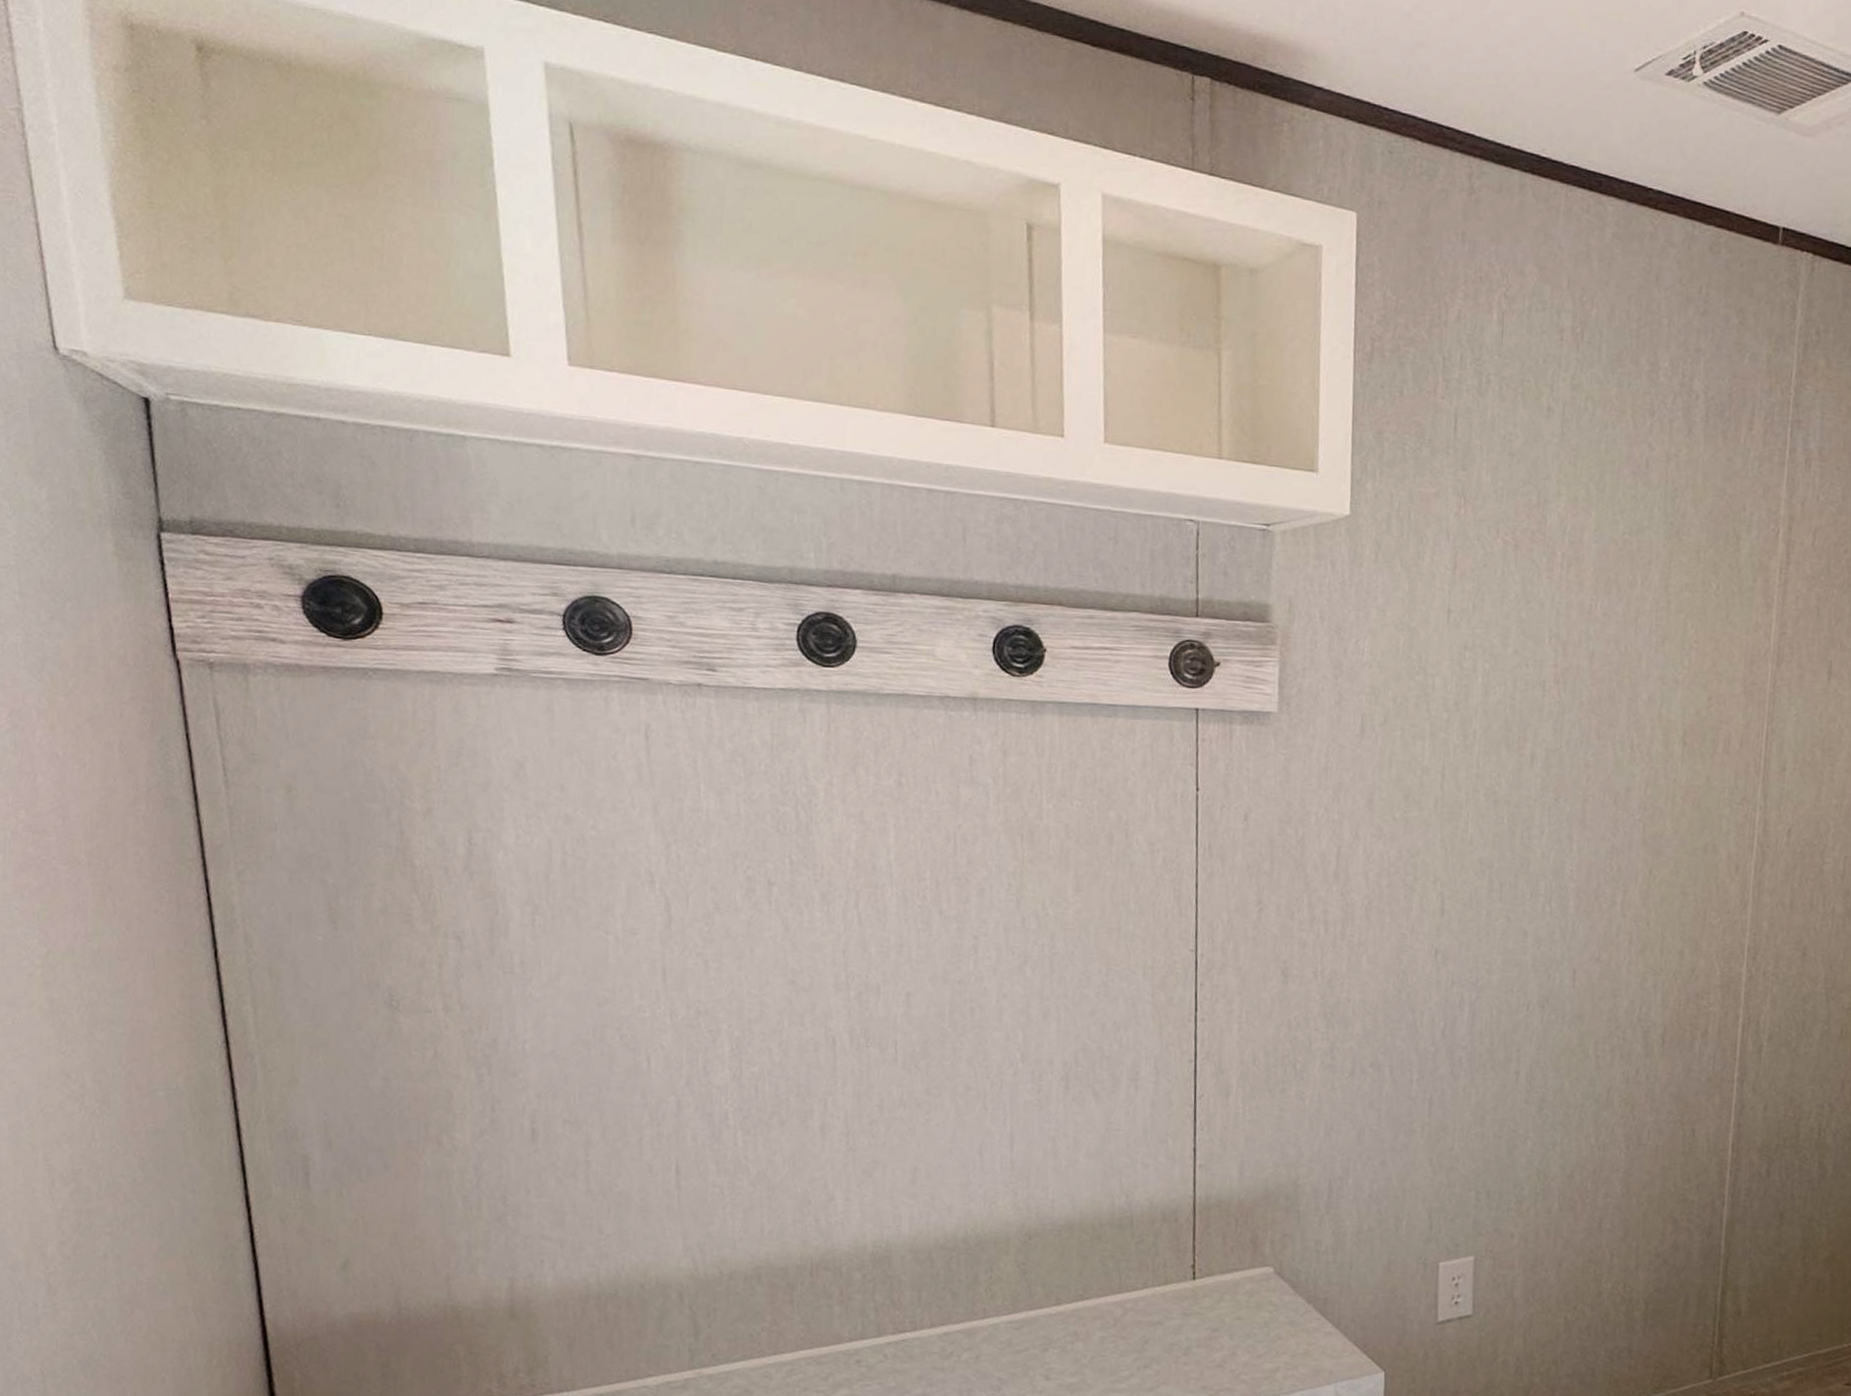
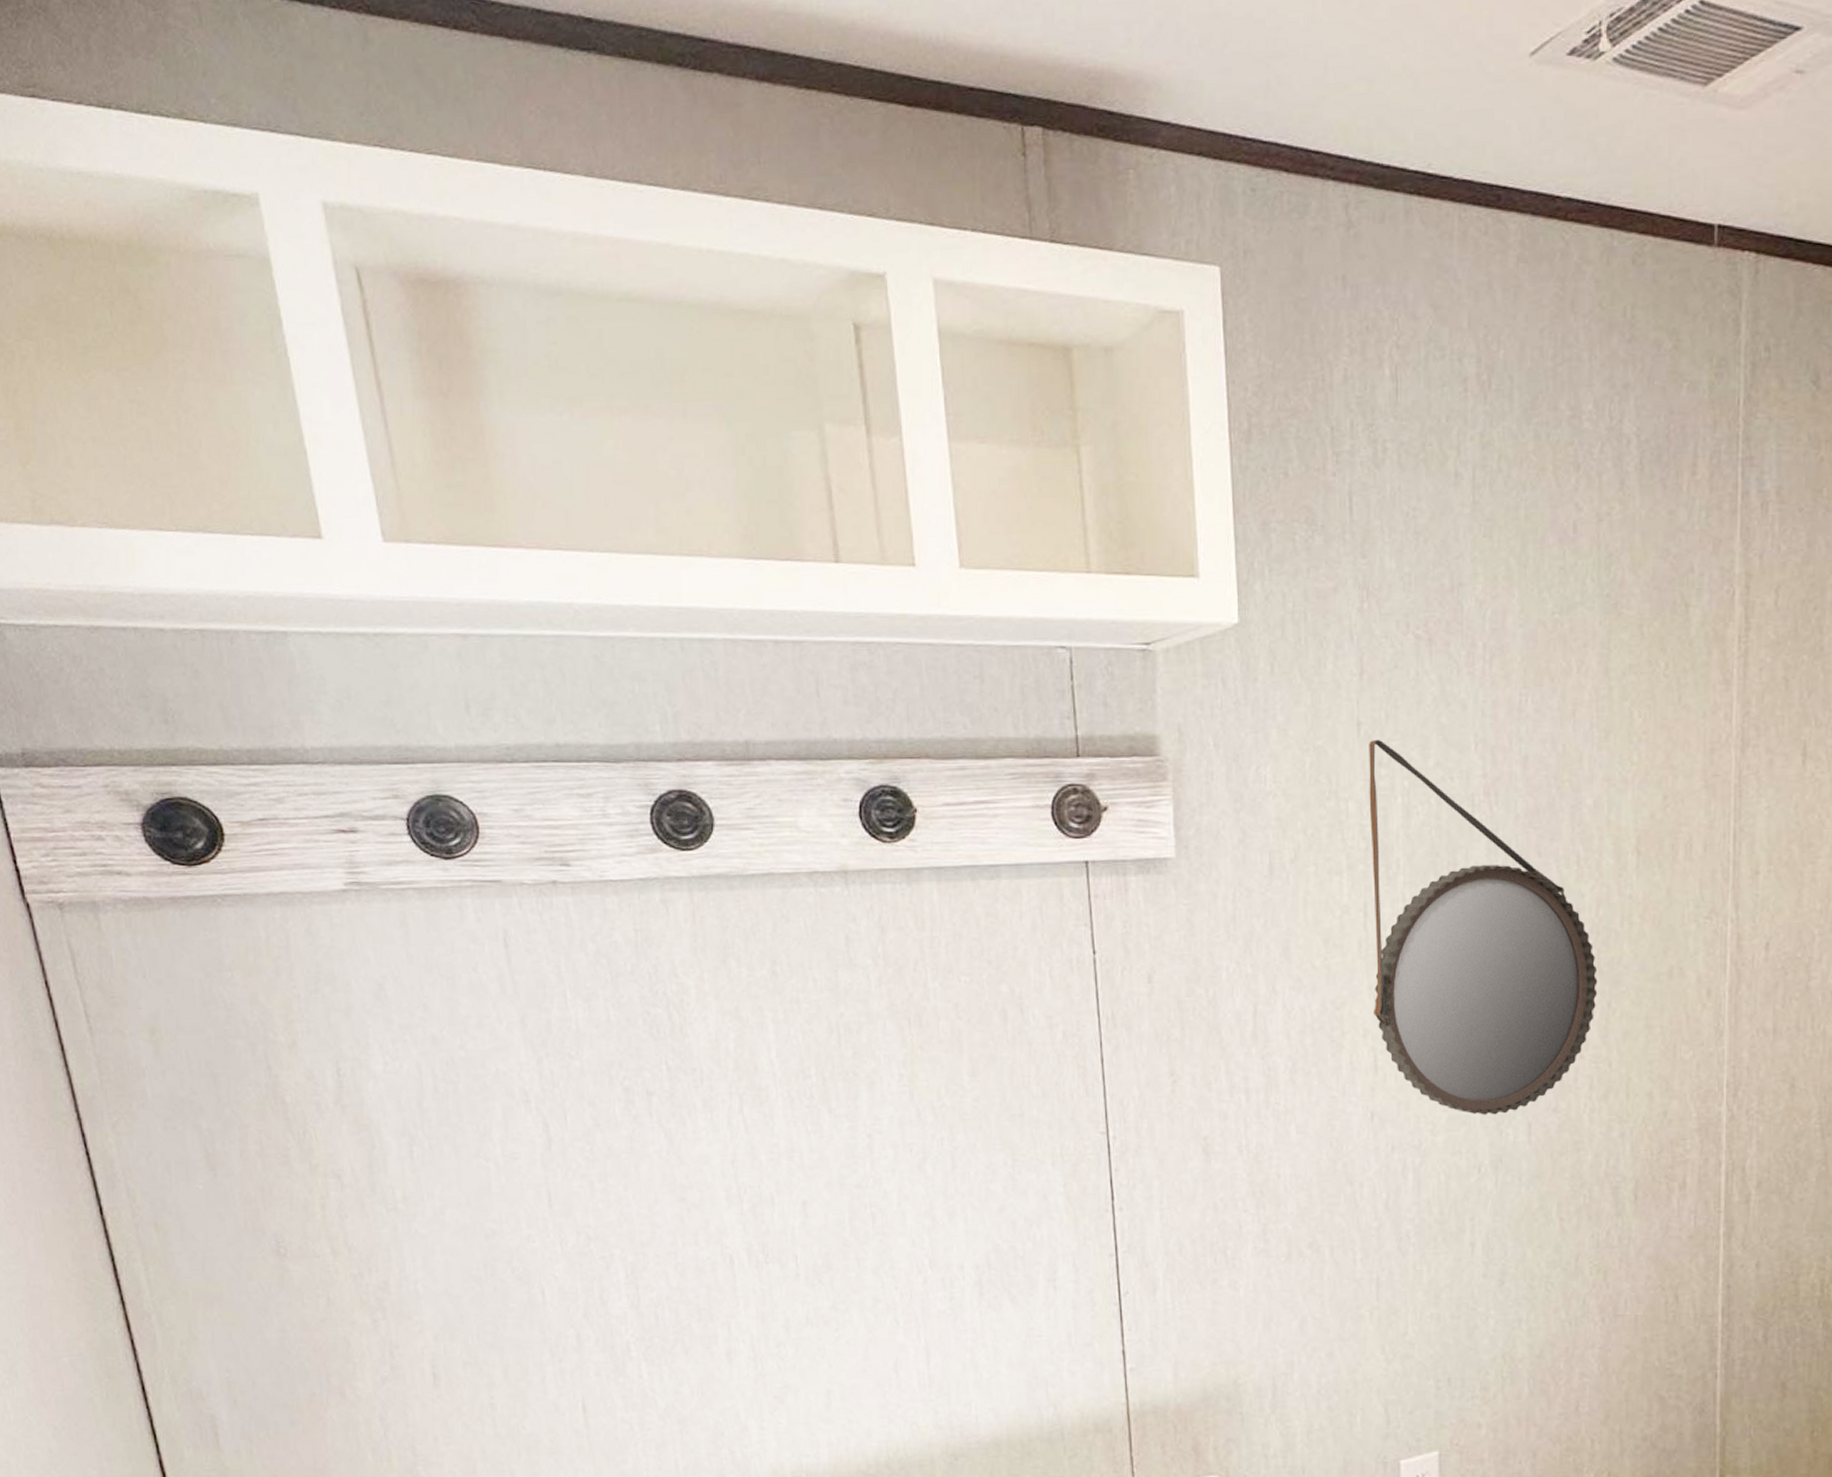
home mirror: none [1444,626,1643,961] -> present [1369,739,1598,1115]

